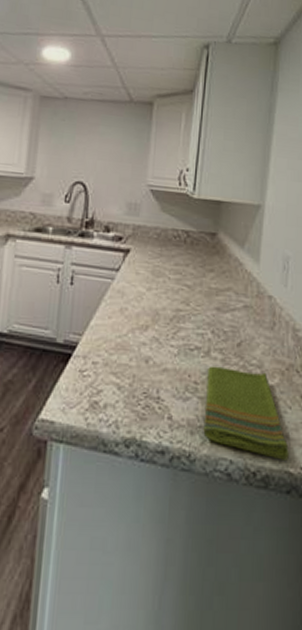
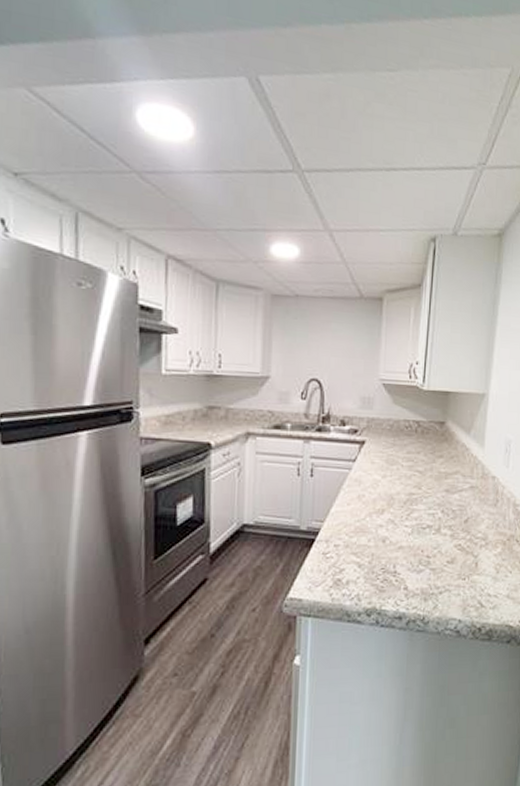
dish towel: present [203,366,289,460] -> none [435,541,509,616]

